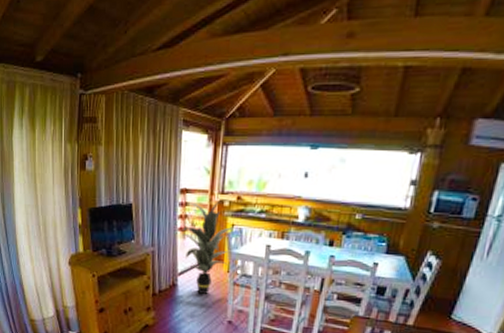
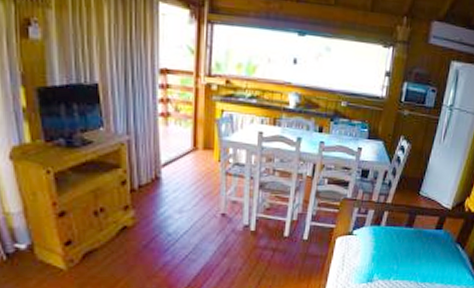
indoor plant: present [180,200,241,294] -> none [162,84,231,186]

